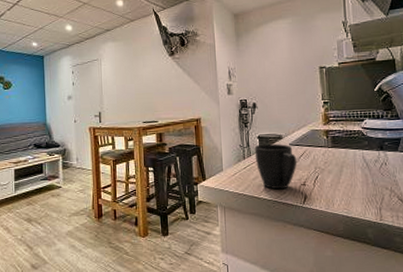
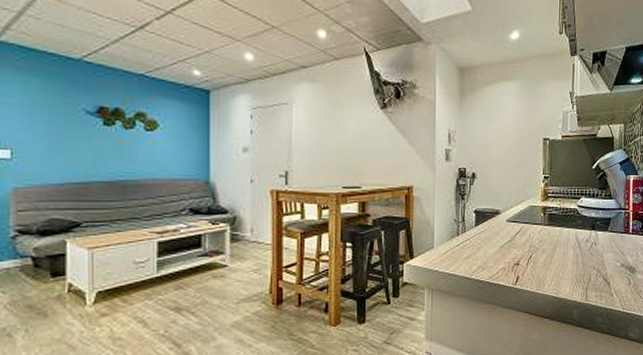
mug: present [254,143,297,190] -> none [469,219,513,270]

